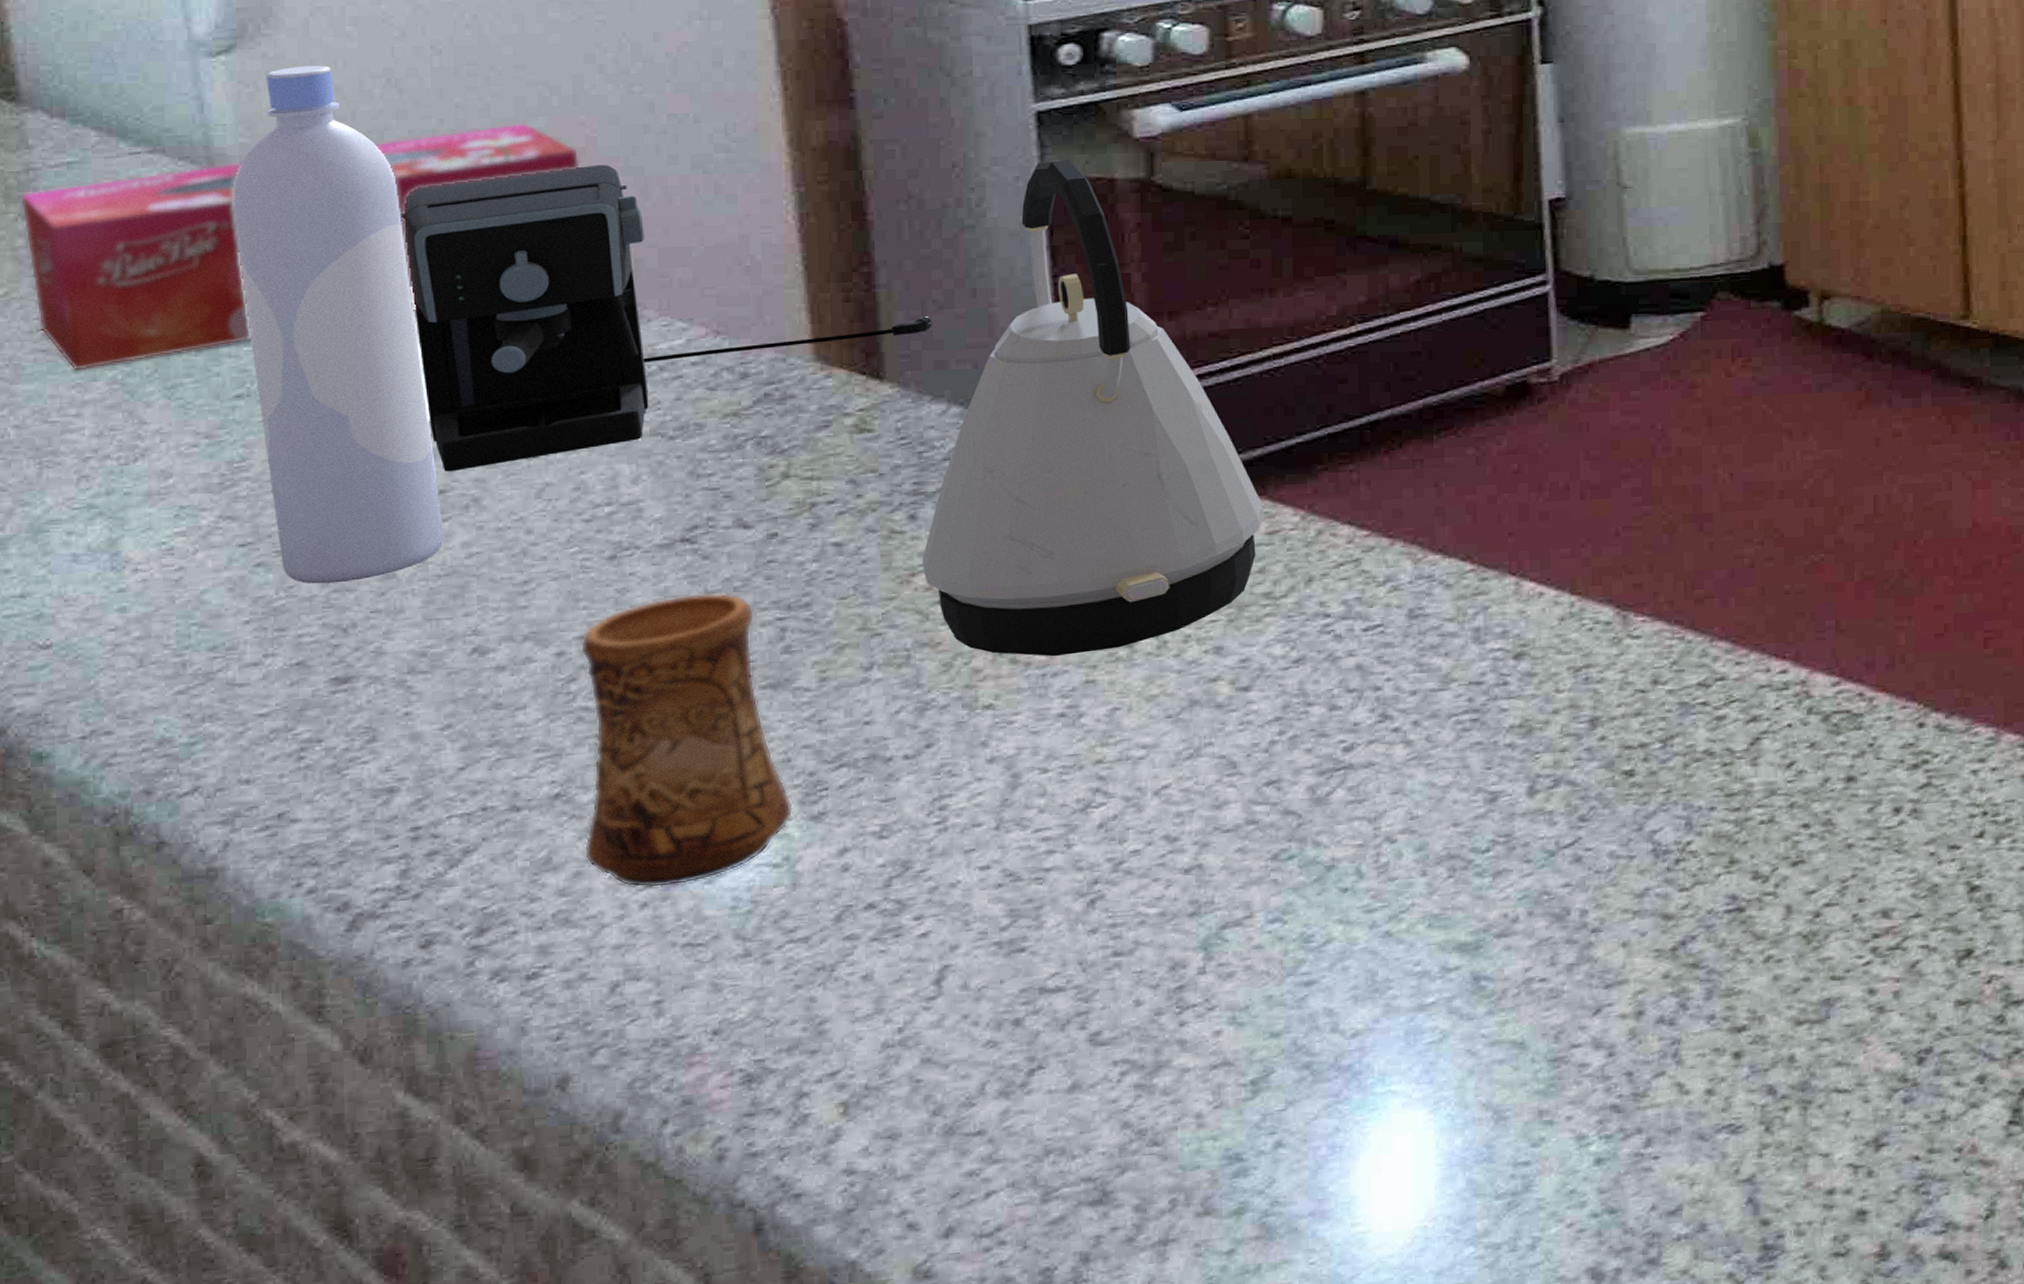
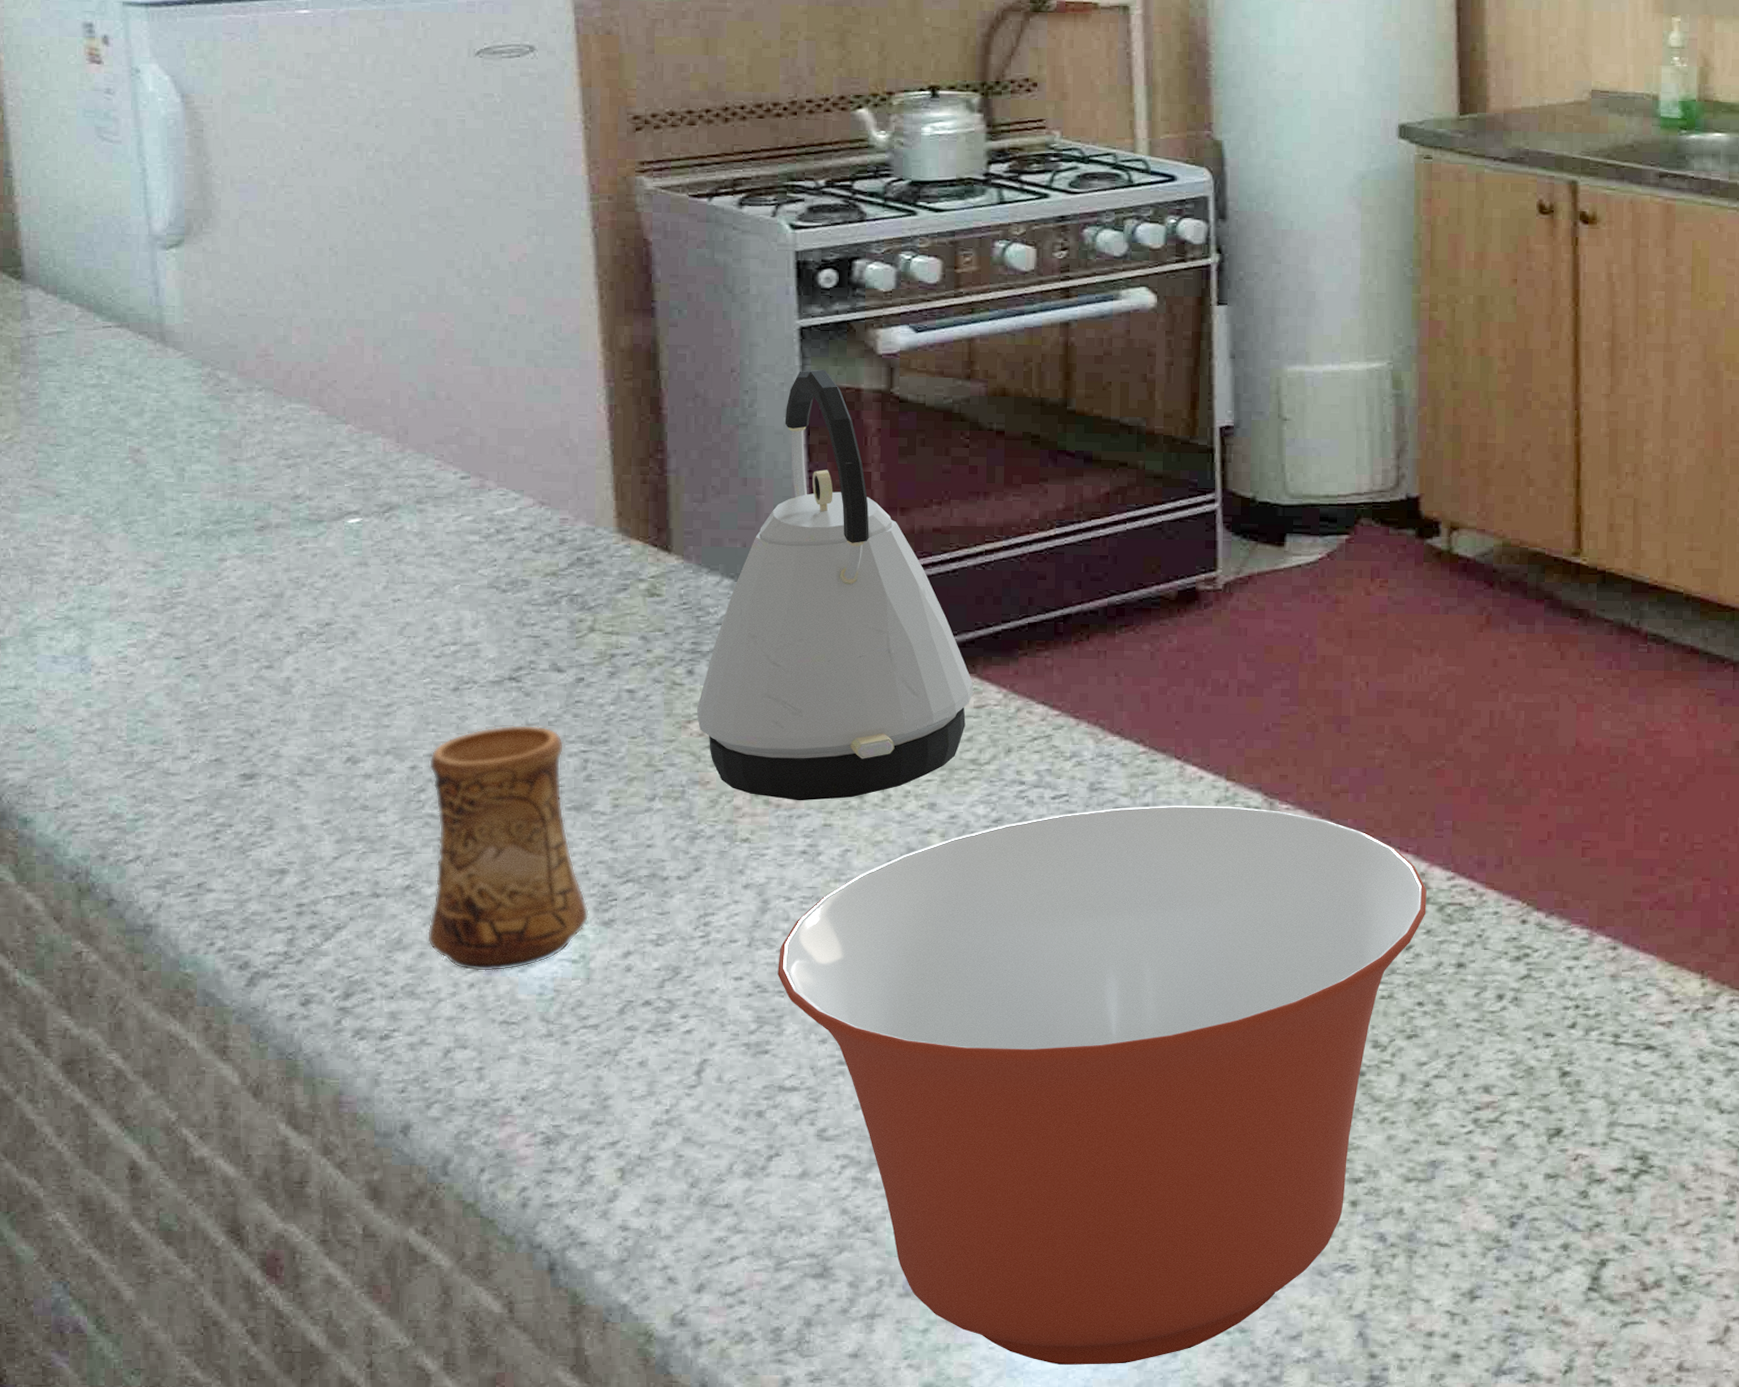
tissue box: present [19,122,580,372] -> none [22,316,440,506]
bottle: present [231,65,445,584] -> none [177,260,329,695]
coffee maker: present [400,164,932,471] -> none [303,355,711,607]
mixing bowl: none [1033,623,1809,1274] -> present [778,805,1427,1365]

